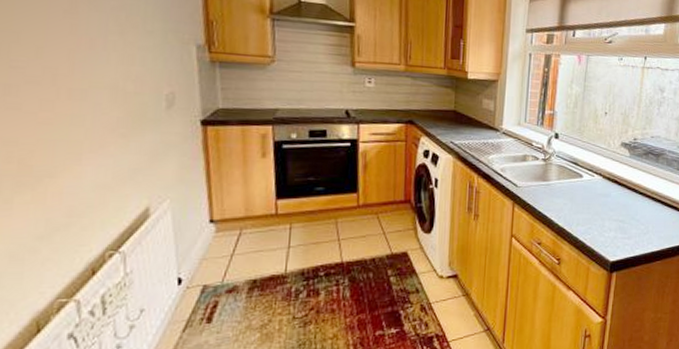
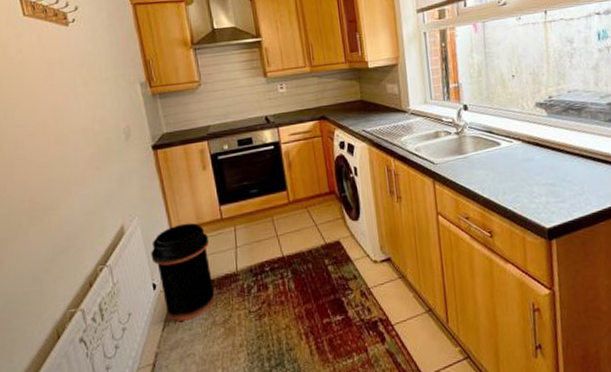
trash can: none [180,214,258,322] -> present [151,222,215,322]

